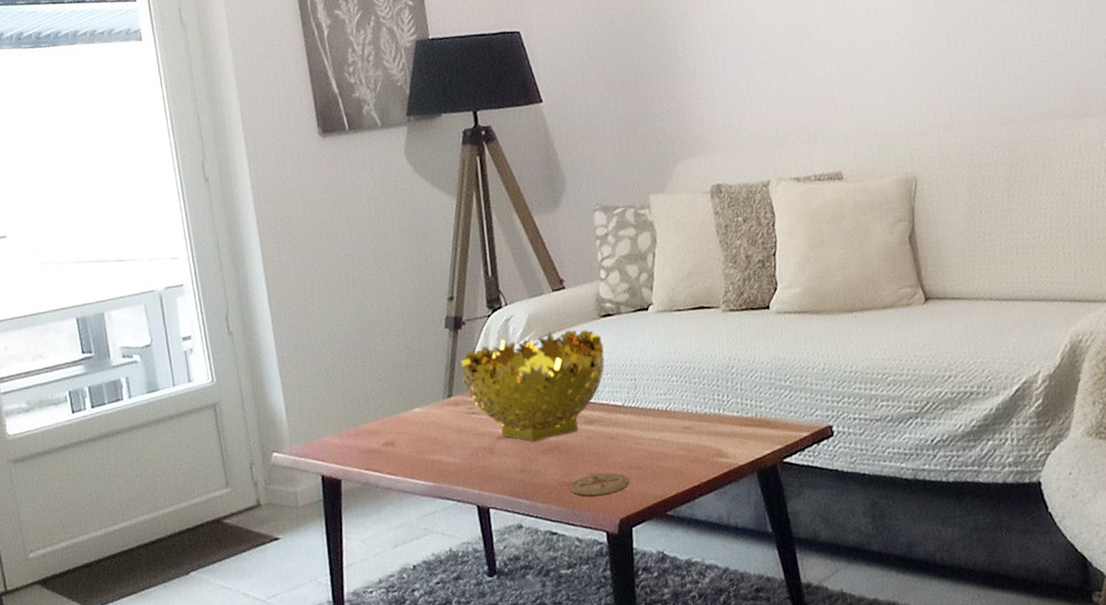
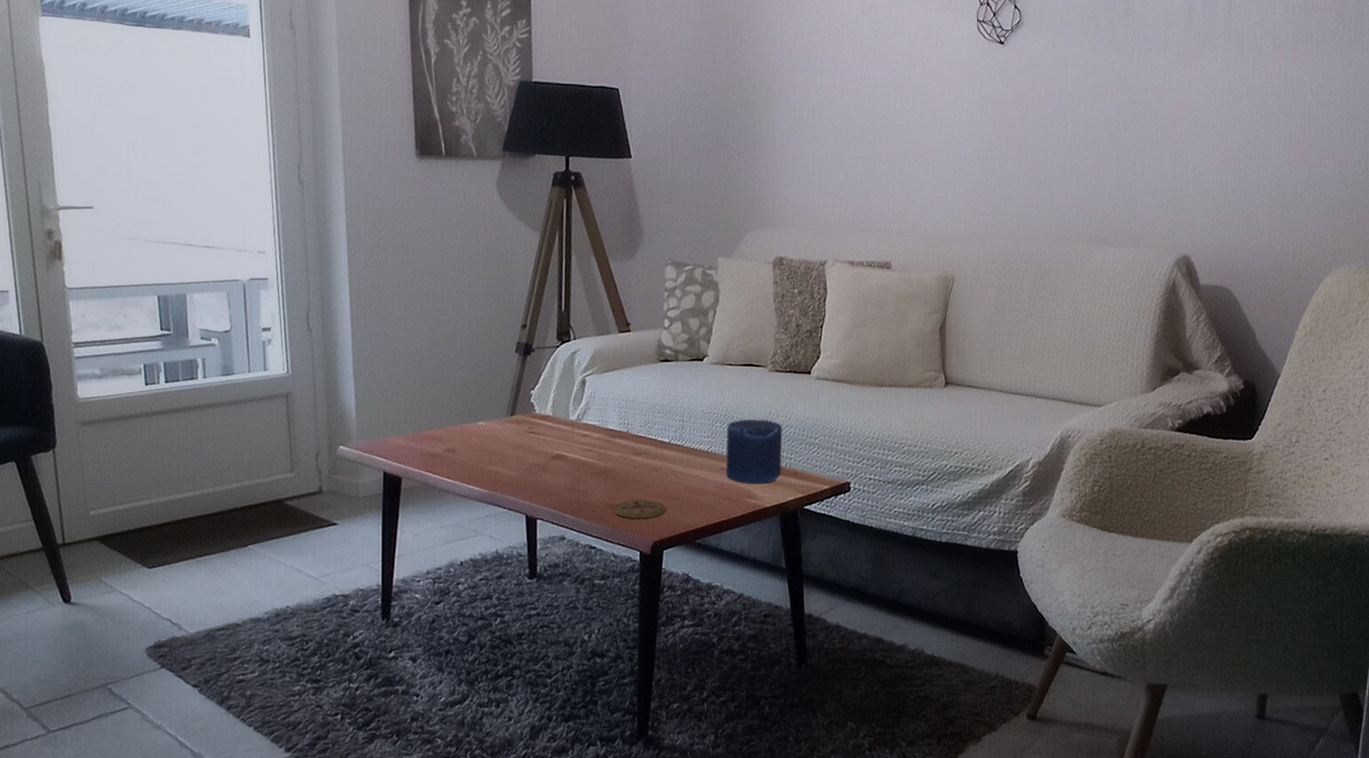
decorative bowl: present [461,329,605,442] -> none [527,368,659,465]
candle: none [684,366,752,441] -> present [726,419,783,483]

